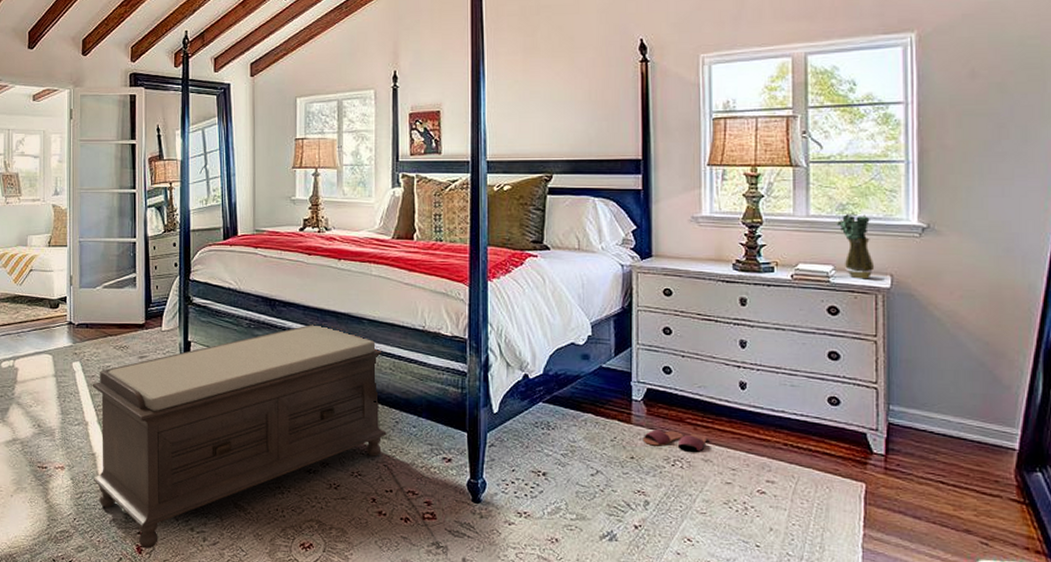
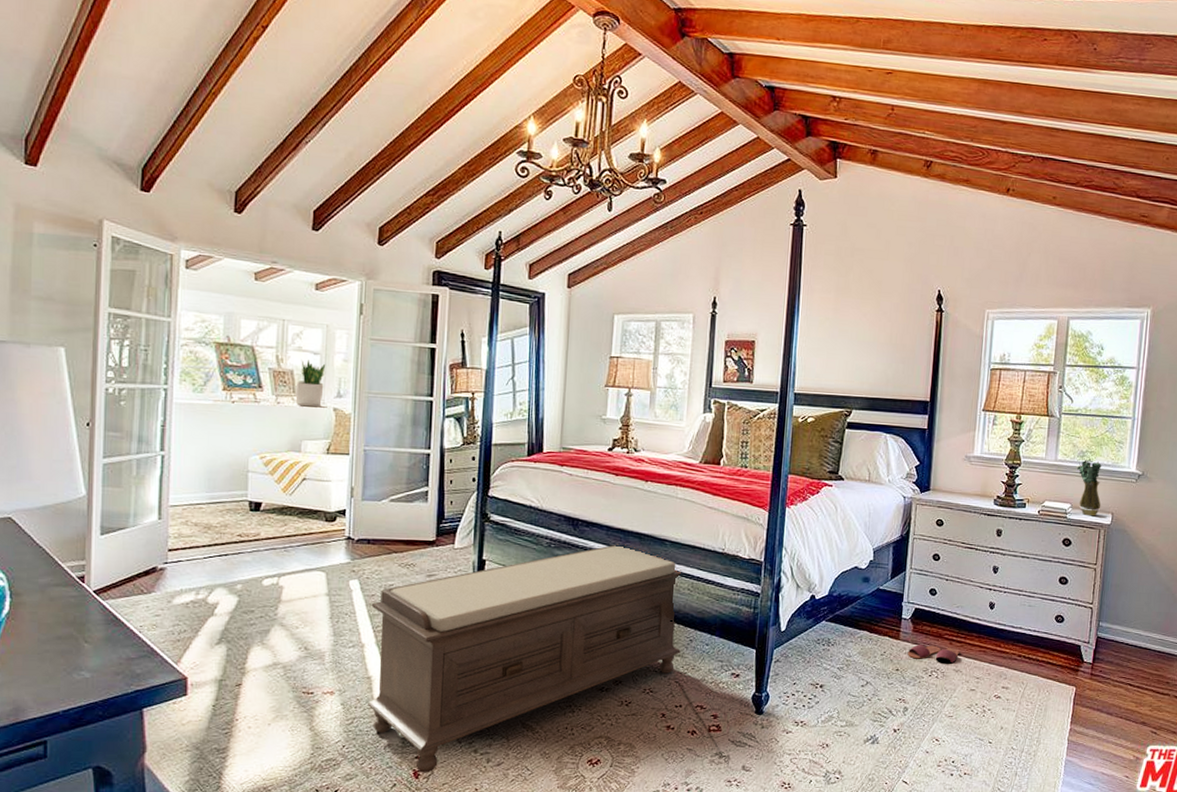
planter: none [21,163,44,205] -> present [295,359,326,407]

